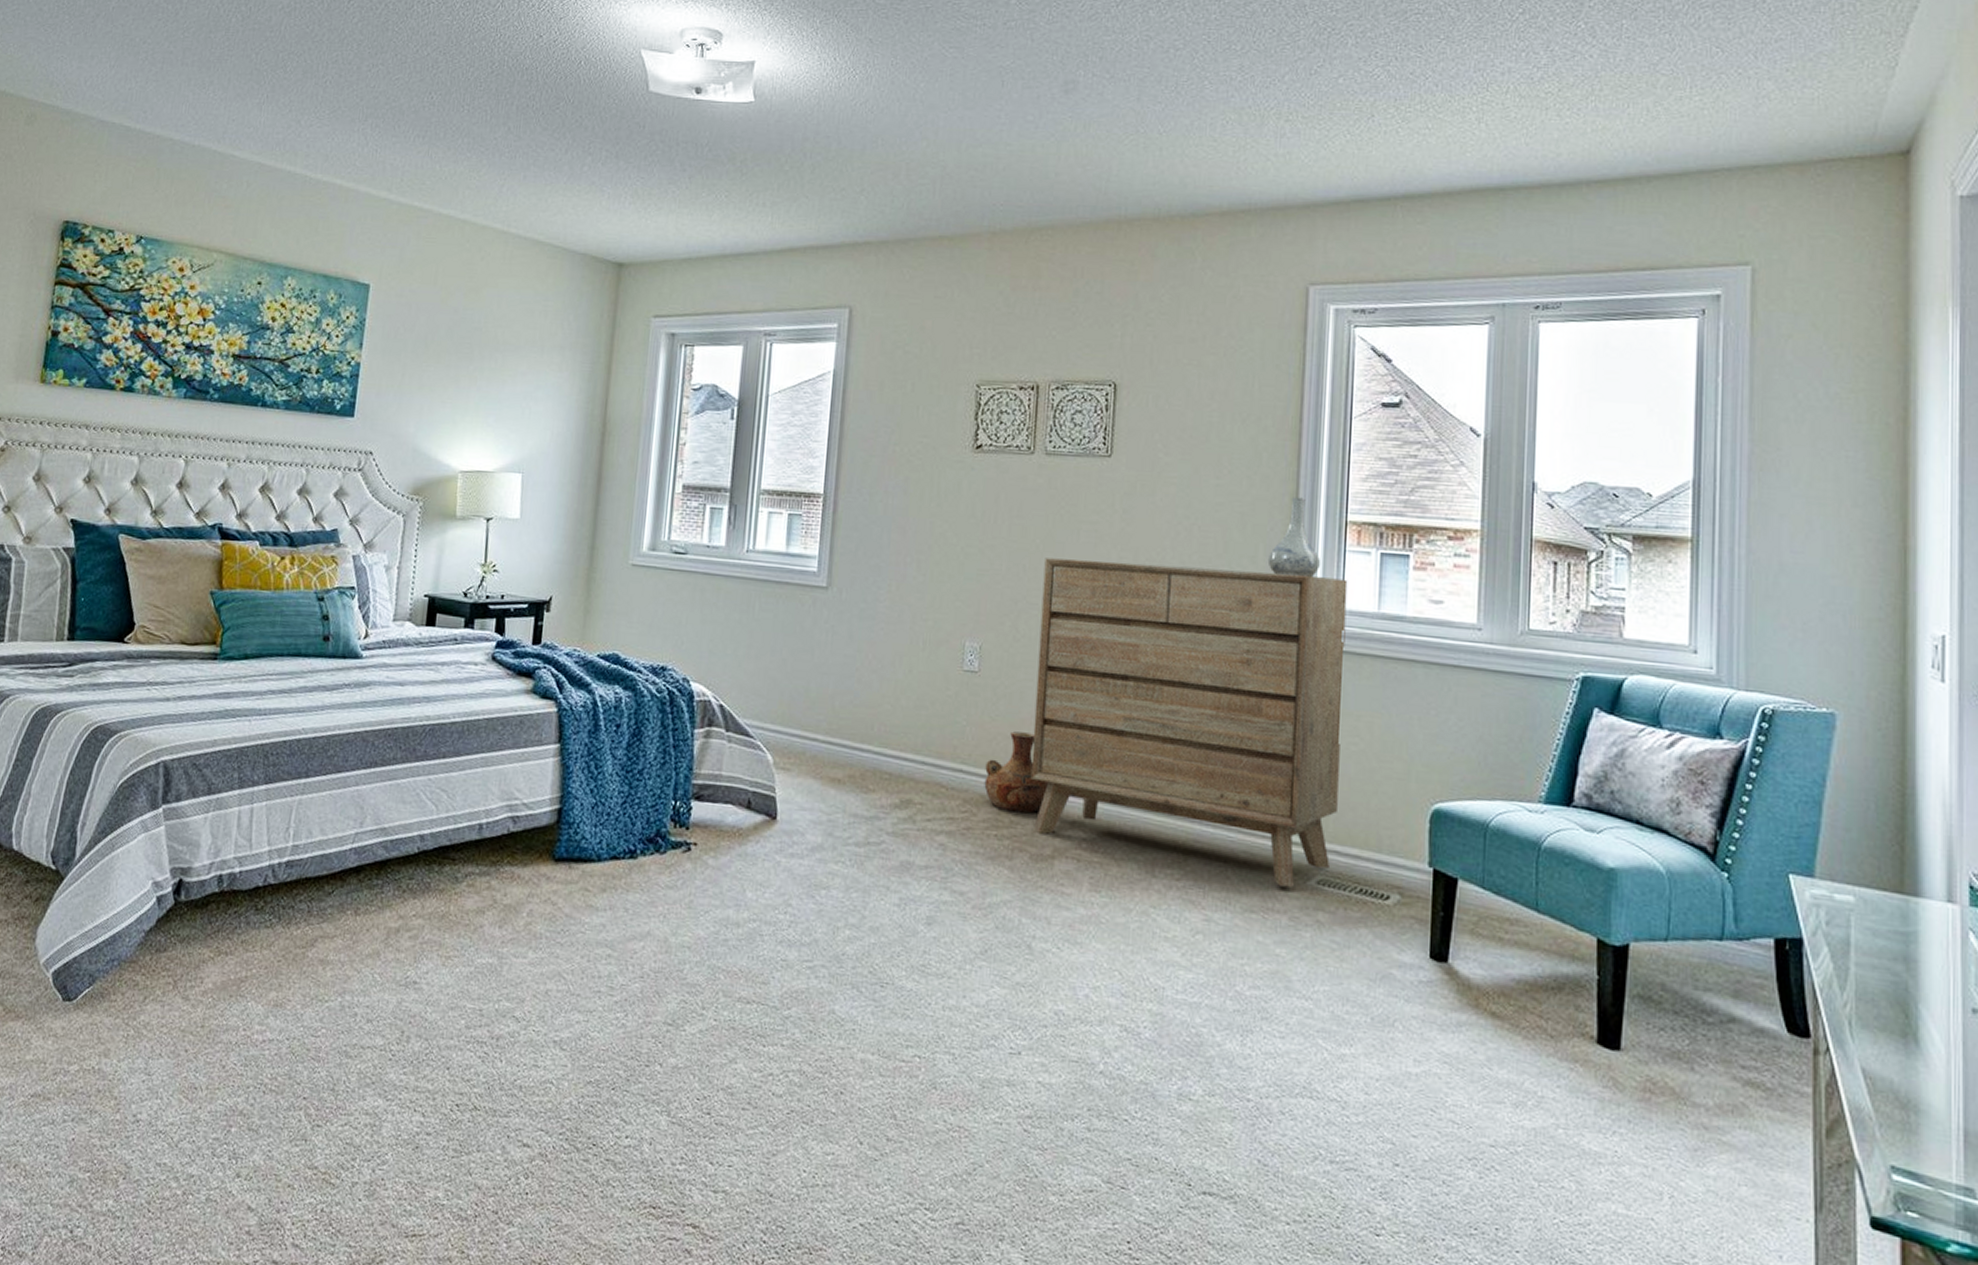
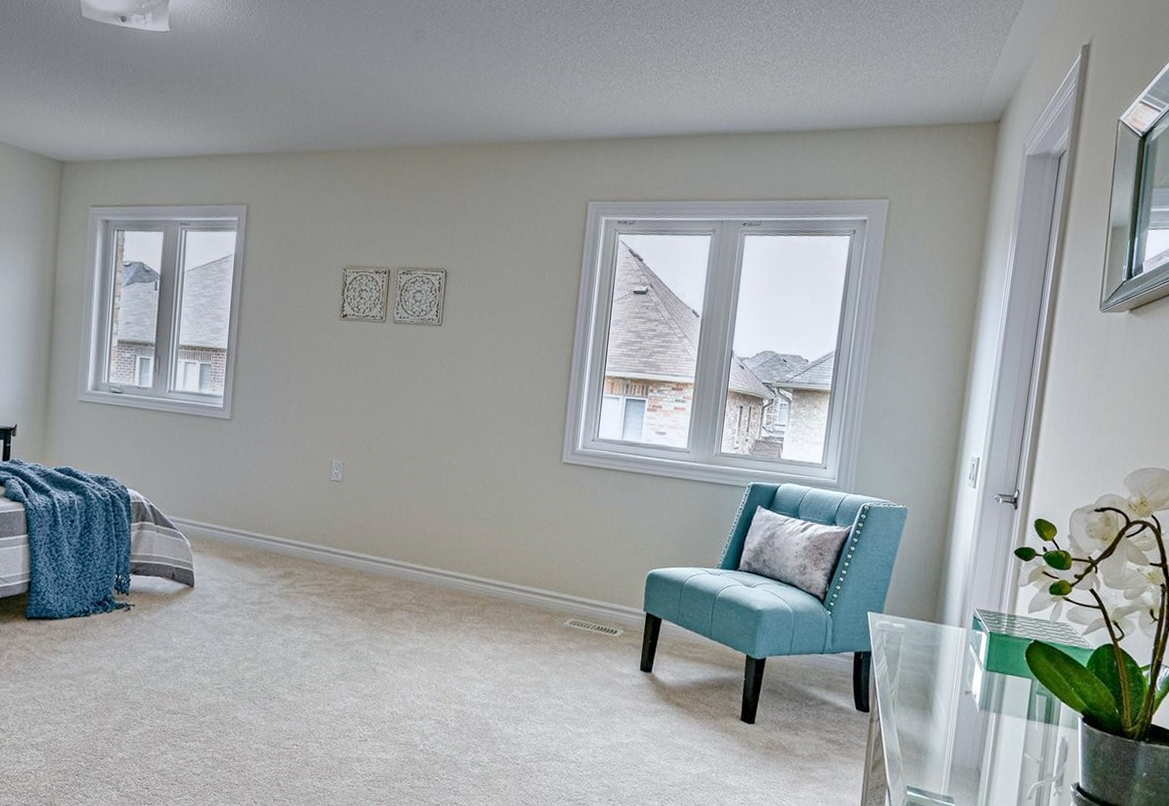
vase: present [984,731,1050,813] -> none [344,523,391,580]
dresser: present [1030,558,1348,887] -> none [377,399,603,627]
vase: present [1267,497,1321,577] -> none [548,358,586,415]

